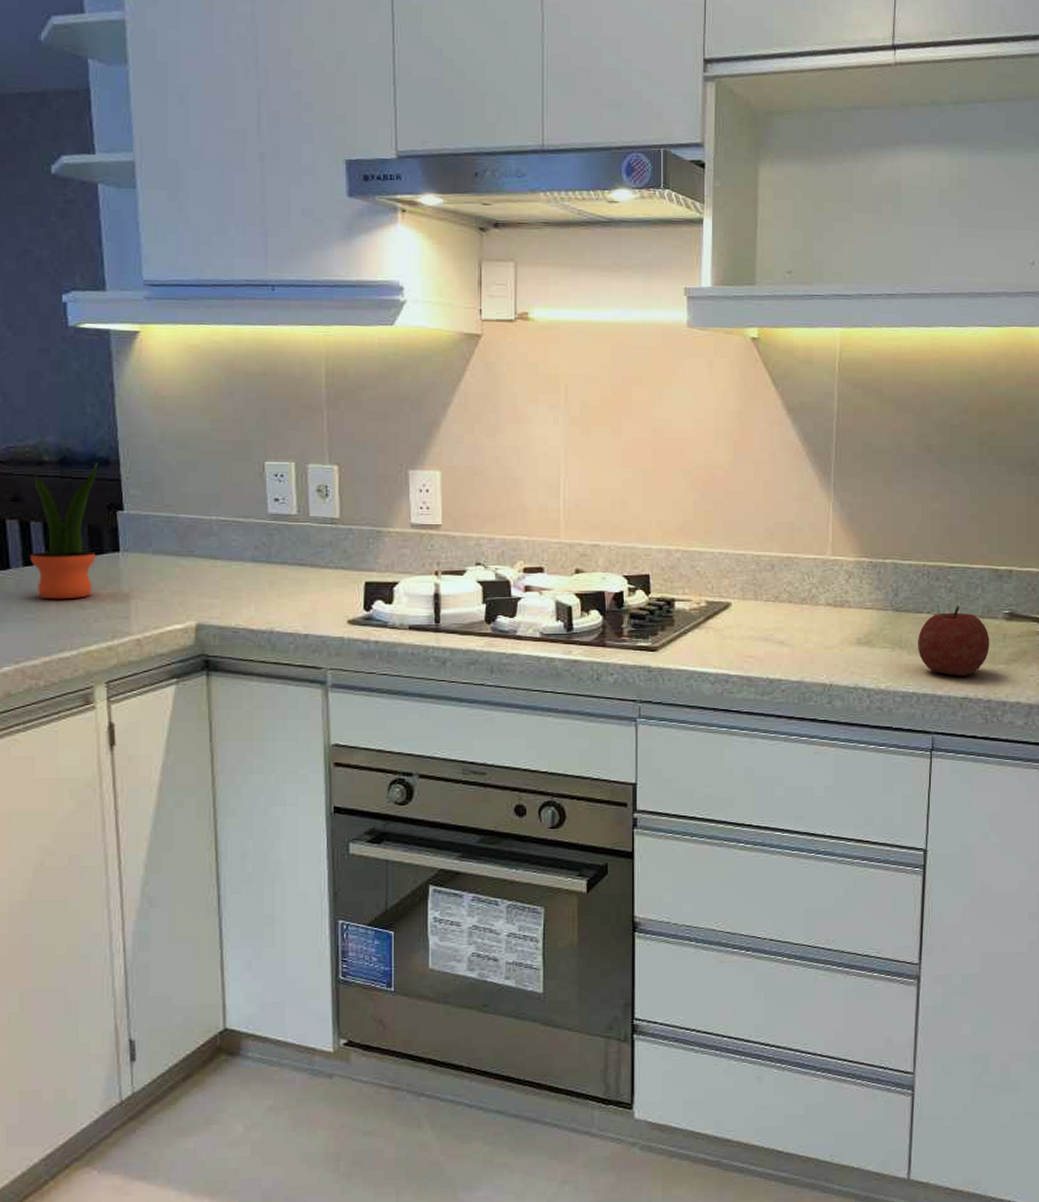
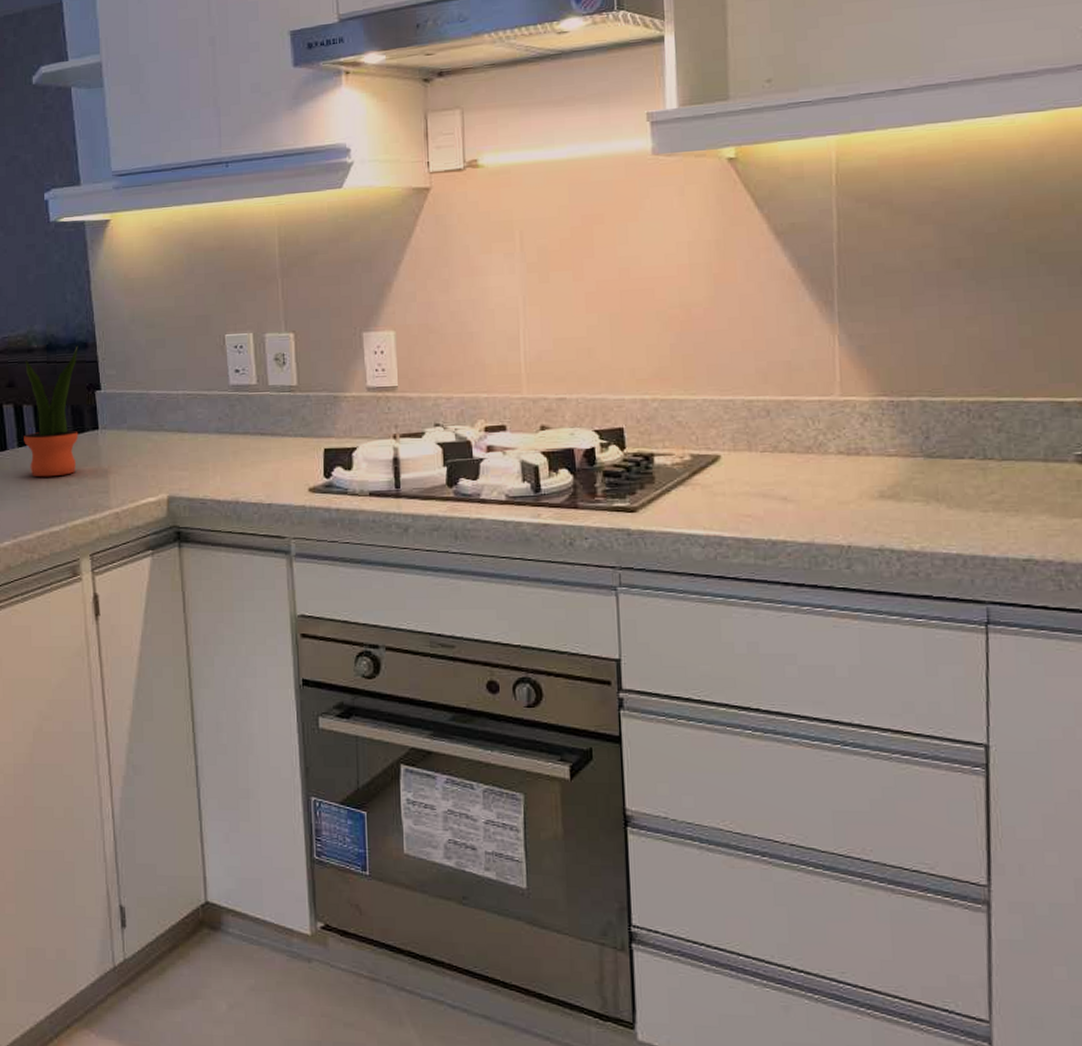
fruit: present [917,605,990,676] -> none [958,447,1059,533]

